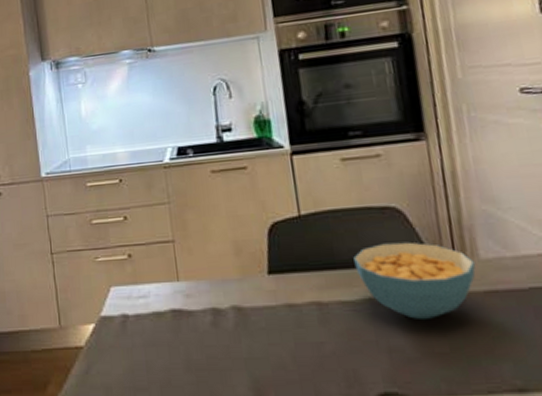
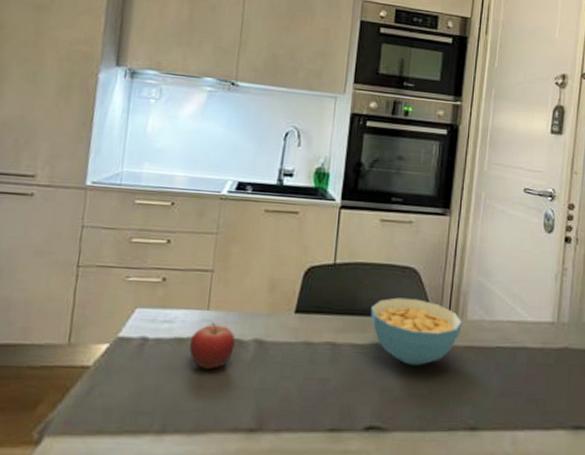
fruit: none [167,292,214,342] -> present [189,322,236,370]

